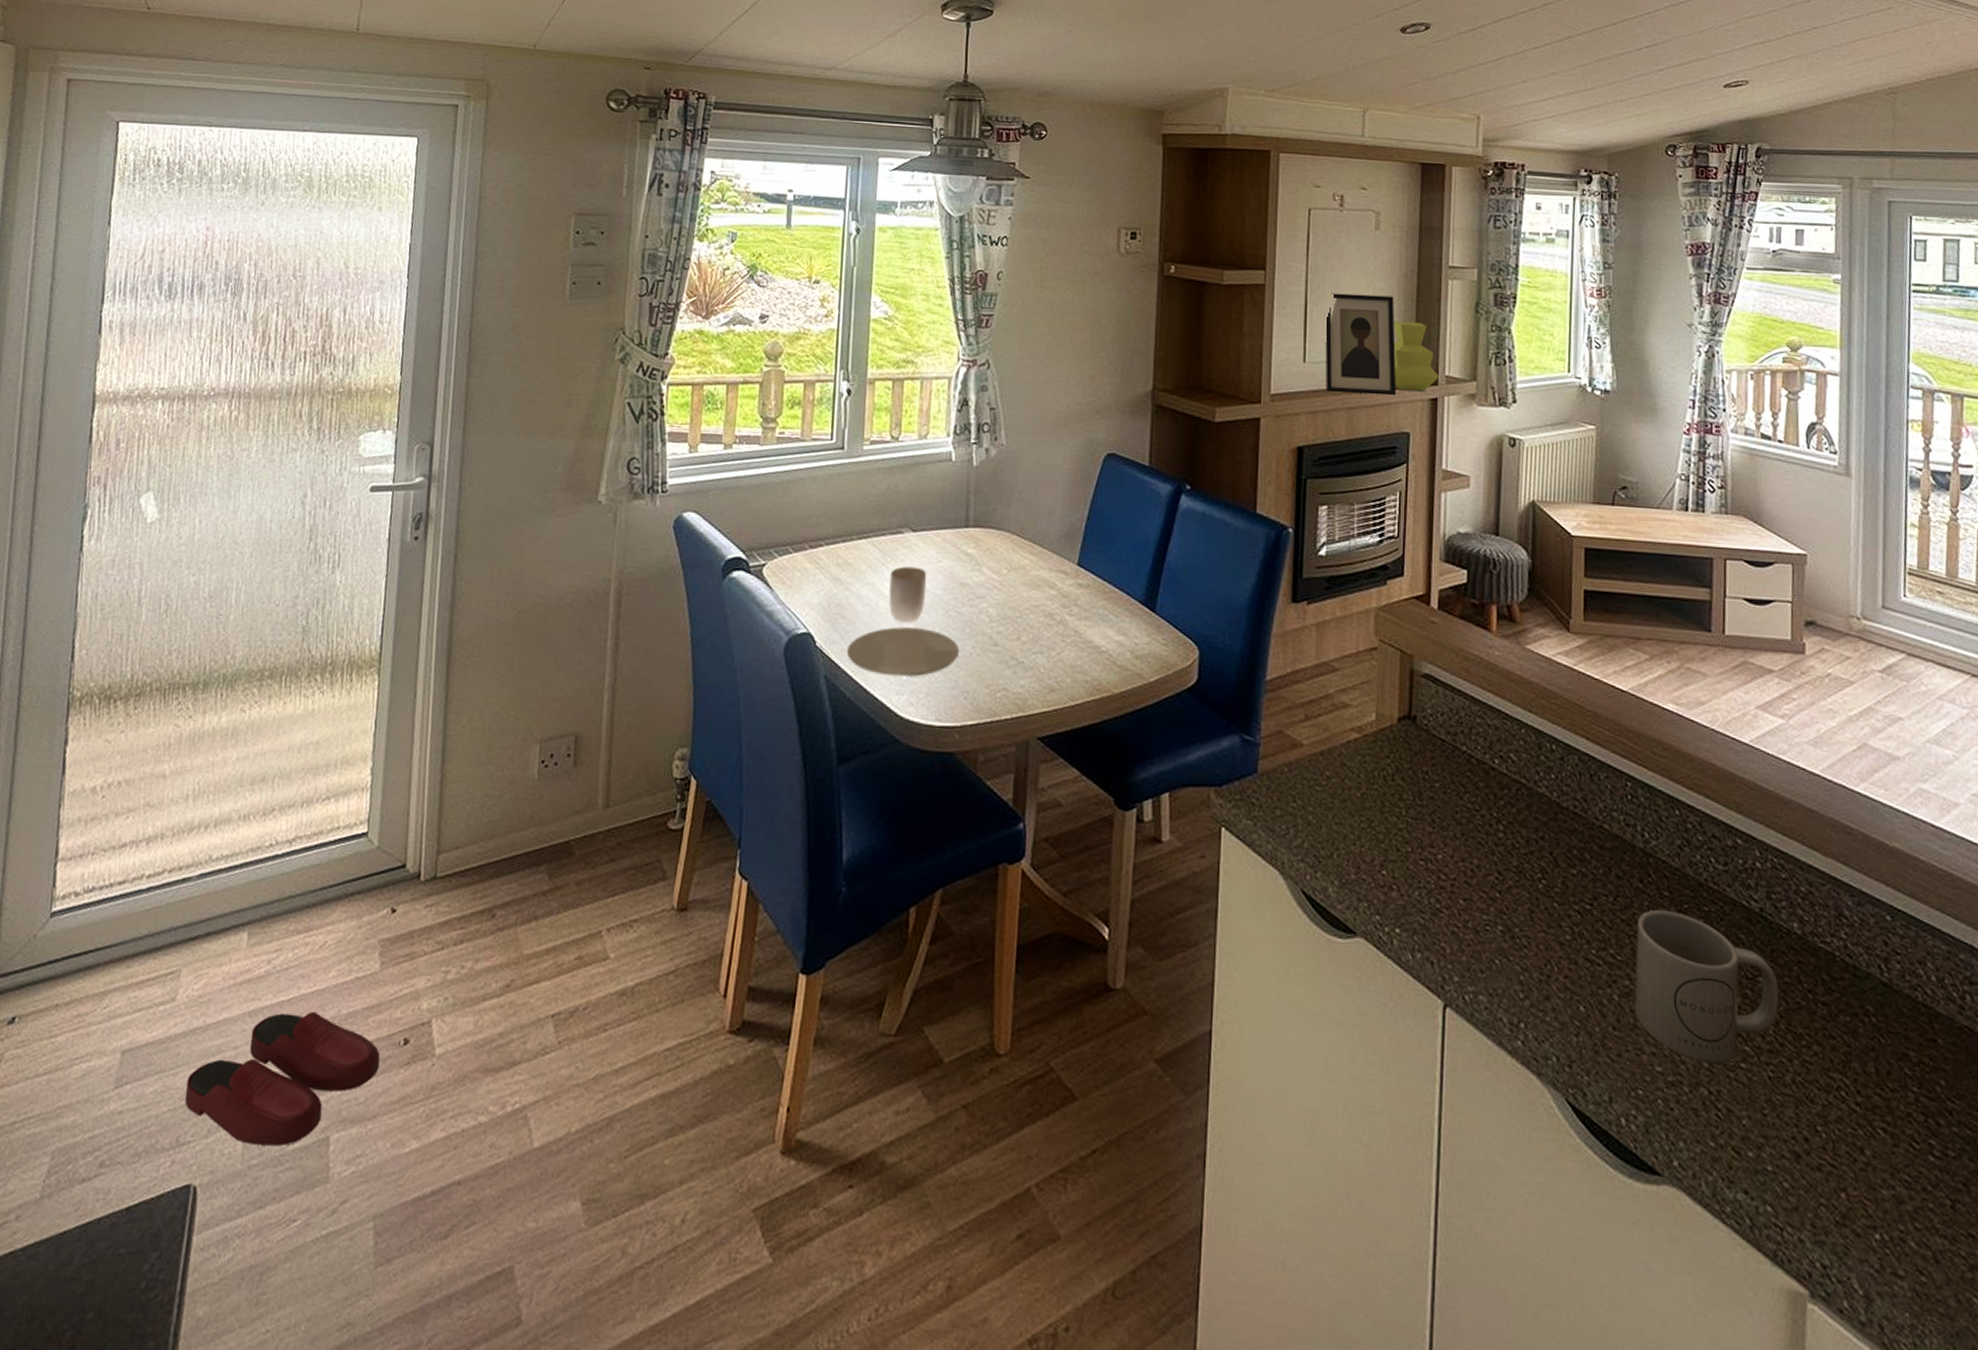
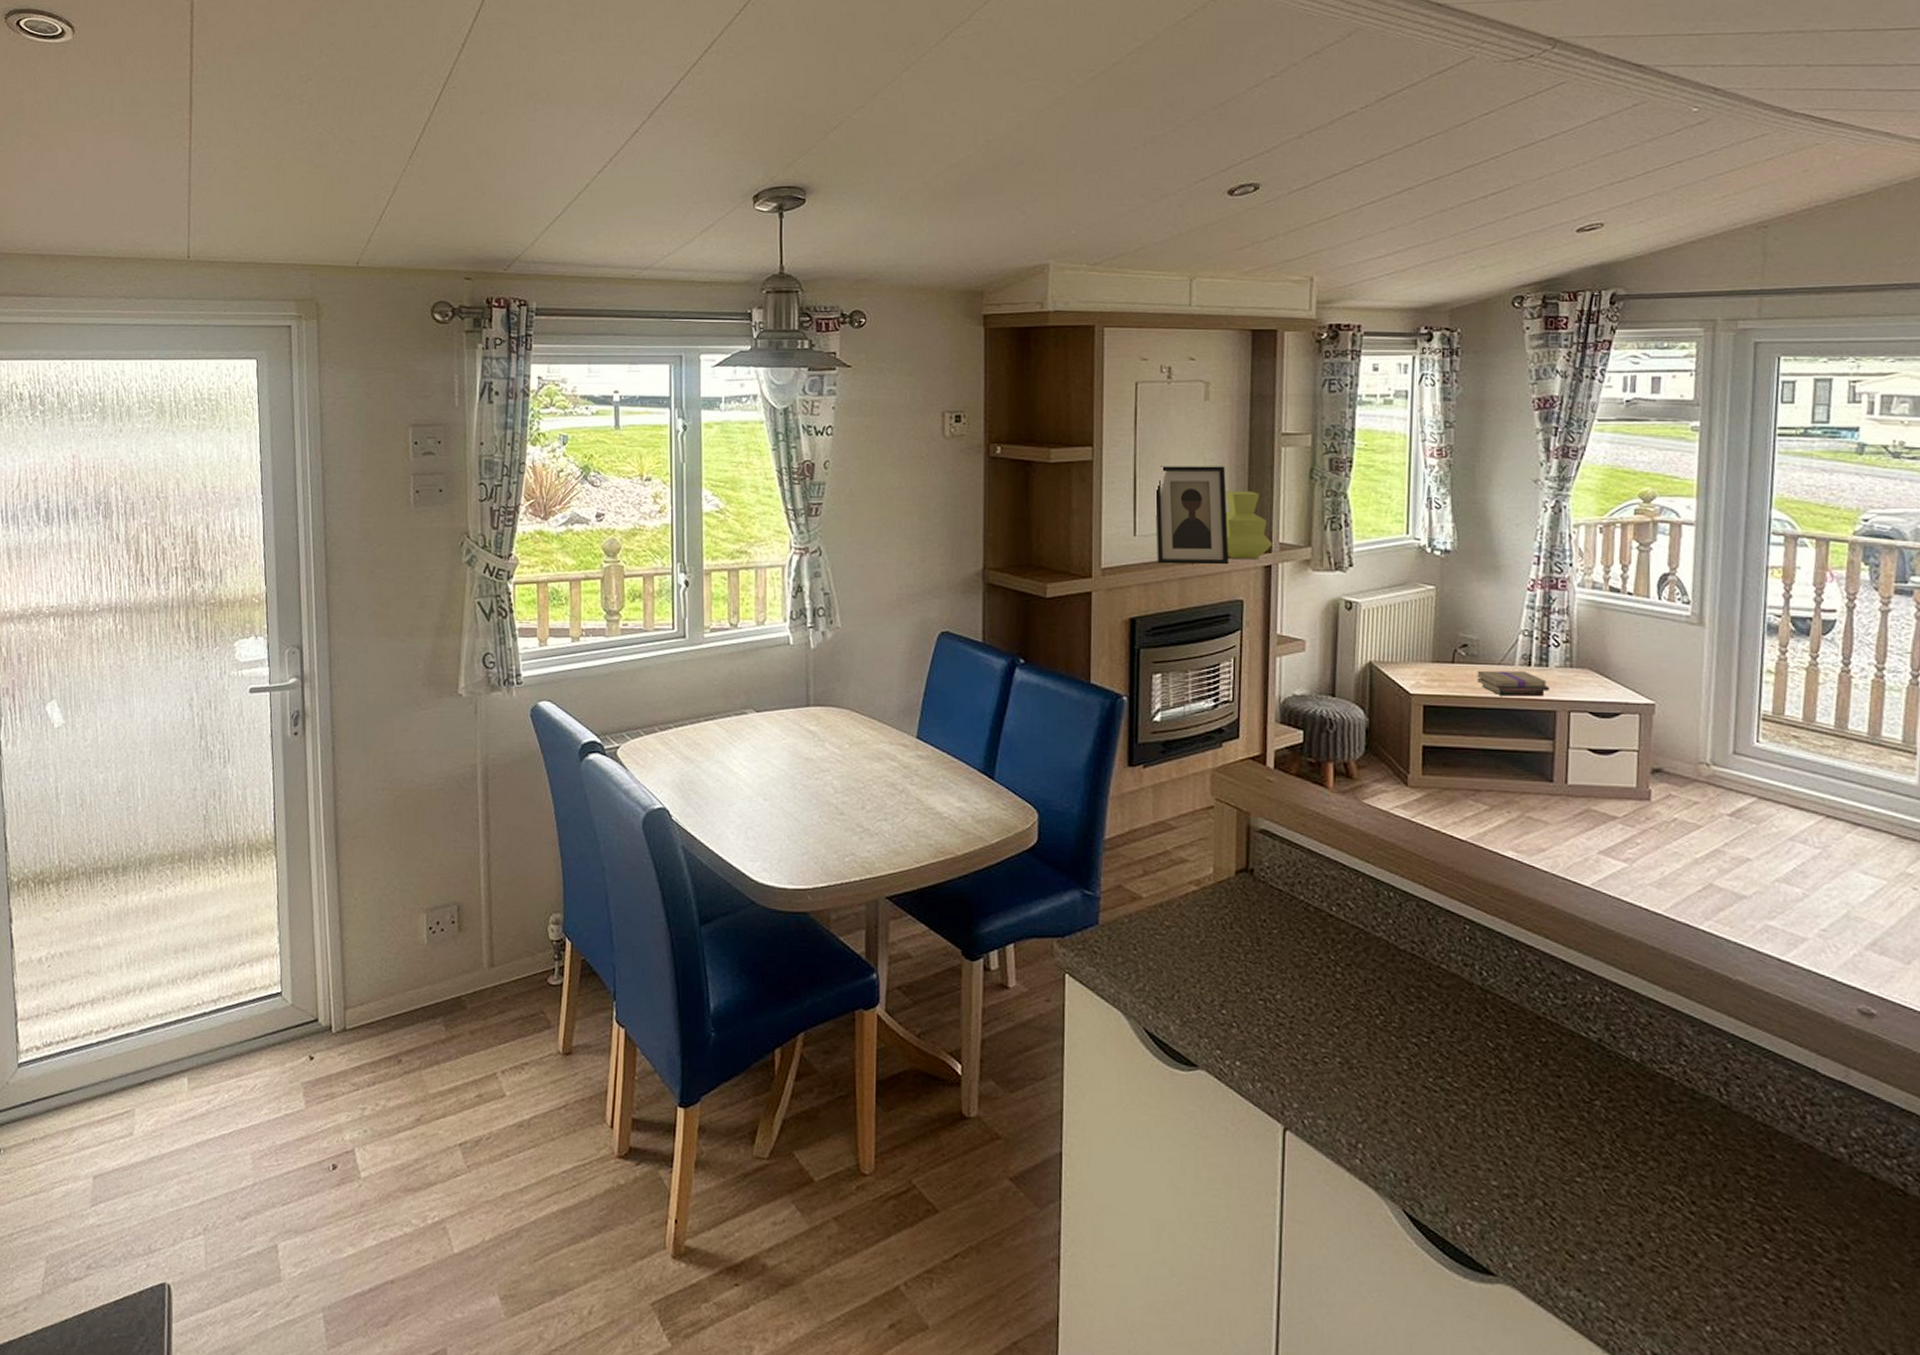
slippers: present [185,1011,380,1147] -> none [151,1142,314,1253]
plate: present [846,627,960,678] -> none [701,800,808,846]
cup: present [888,566,927,624] -> none [737,744,773,798]
mug: present [1634,909,1779,1064] -> none [1470,1041,1616,1178]
books: none [1636,513,1706,543] -> present [1477,670,1549,697]

